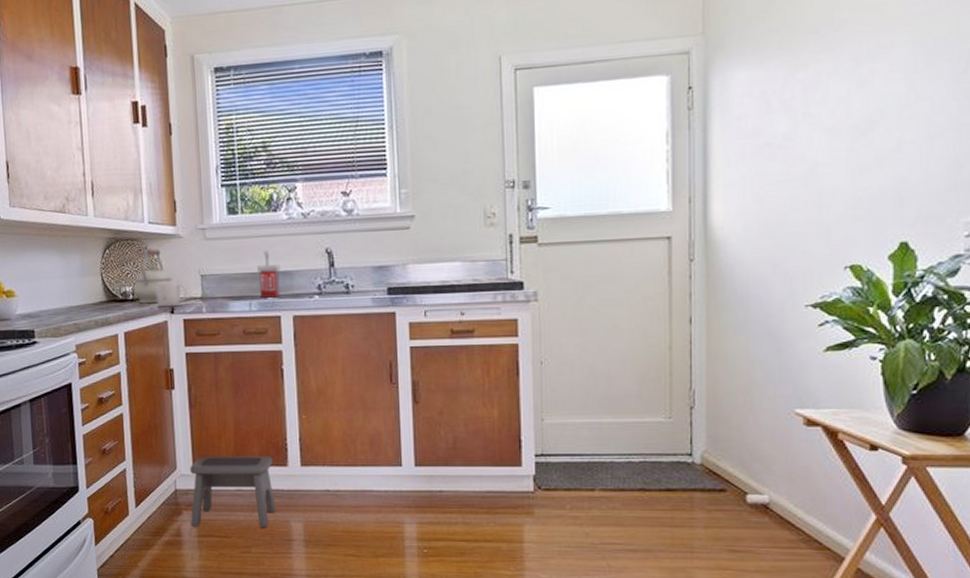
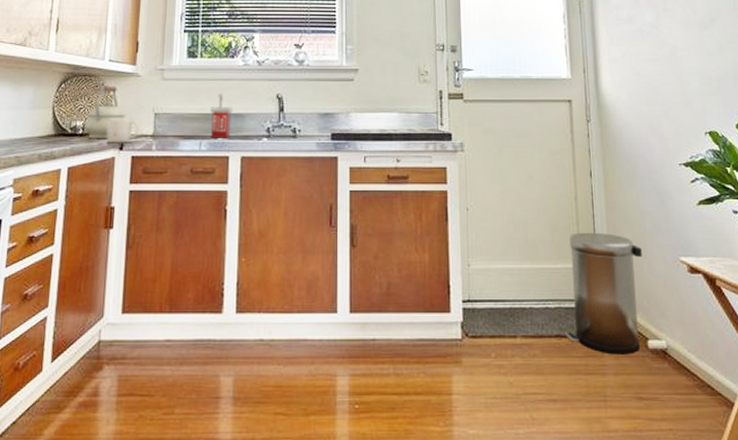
step stool: present [190,455,276,528] -> none [111,301,208,384]
pedal bin: none [649,384,748,509] -> present [564,232,642,355]

